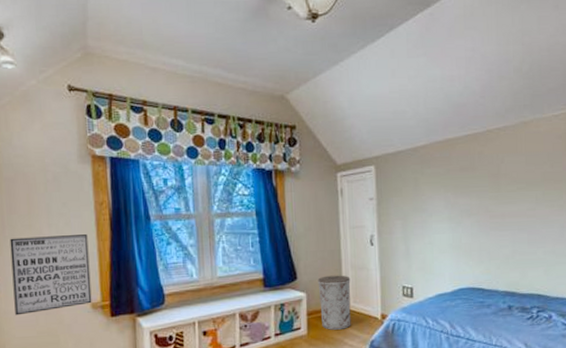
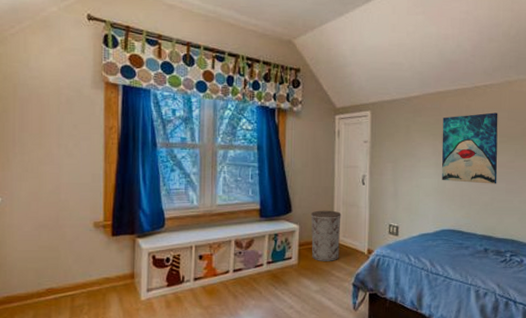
wall art: present [10,234,92,316] -> none [19,155,95,230]
wall art: none [453,157,518,236] -> present [442,112,498,184]

